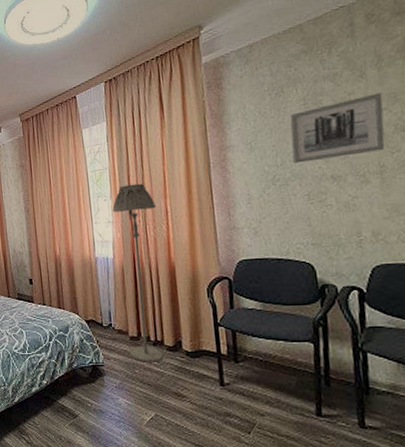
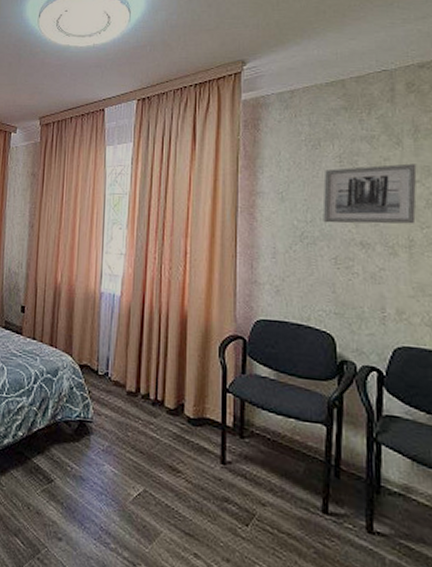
floor lamp: present [112,183,163,362] -> none [124,215,175,426]

